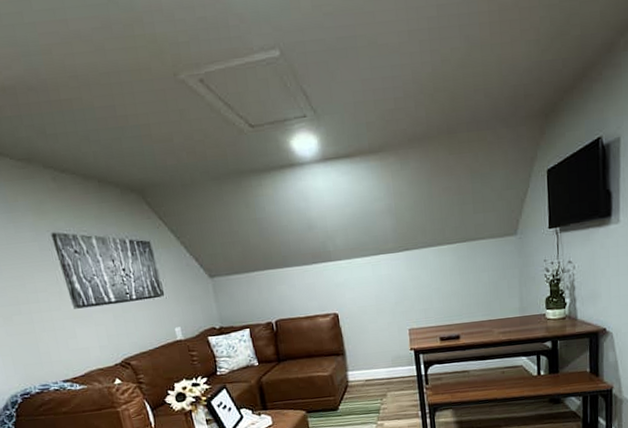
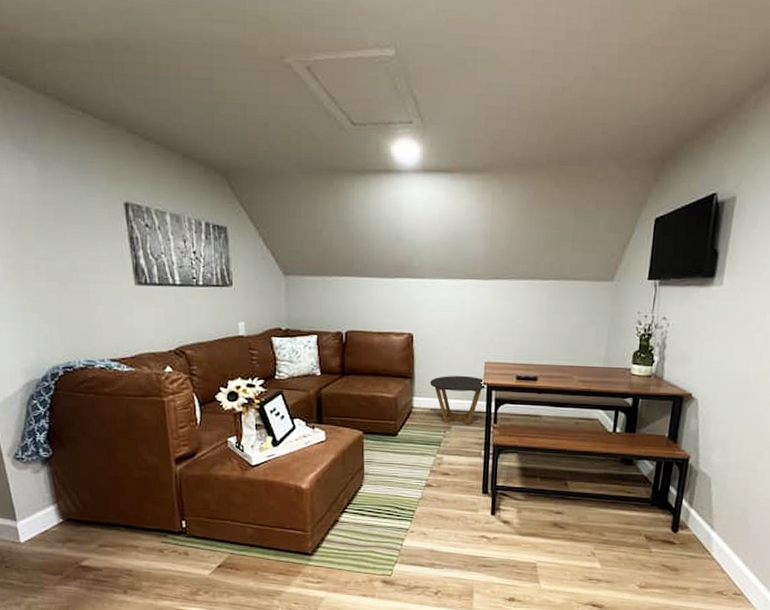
side table: none [360,344,415,392] -> present [429,375,488,425]

